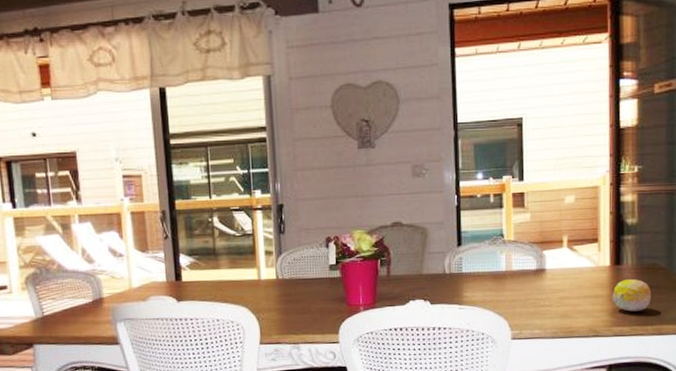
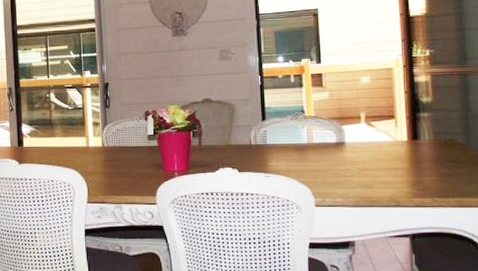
fruit: present [612,278,652,312] -> none [411,153,451,184]

